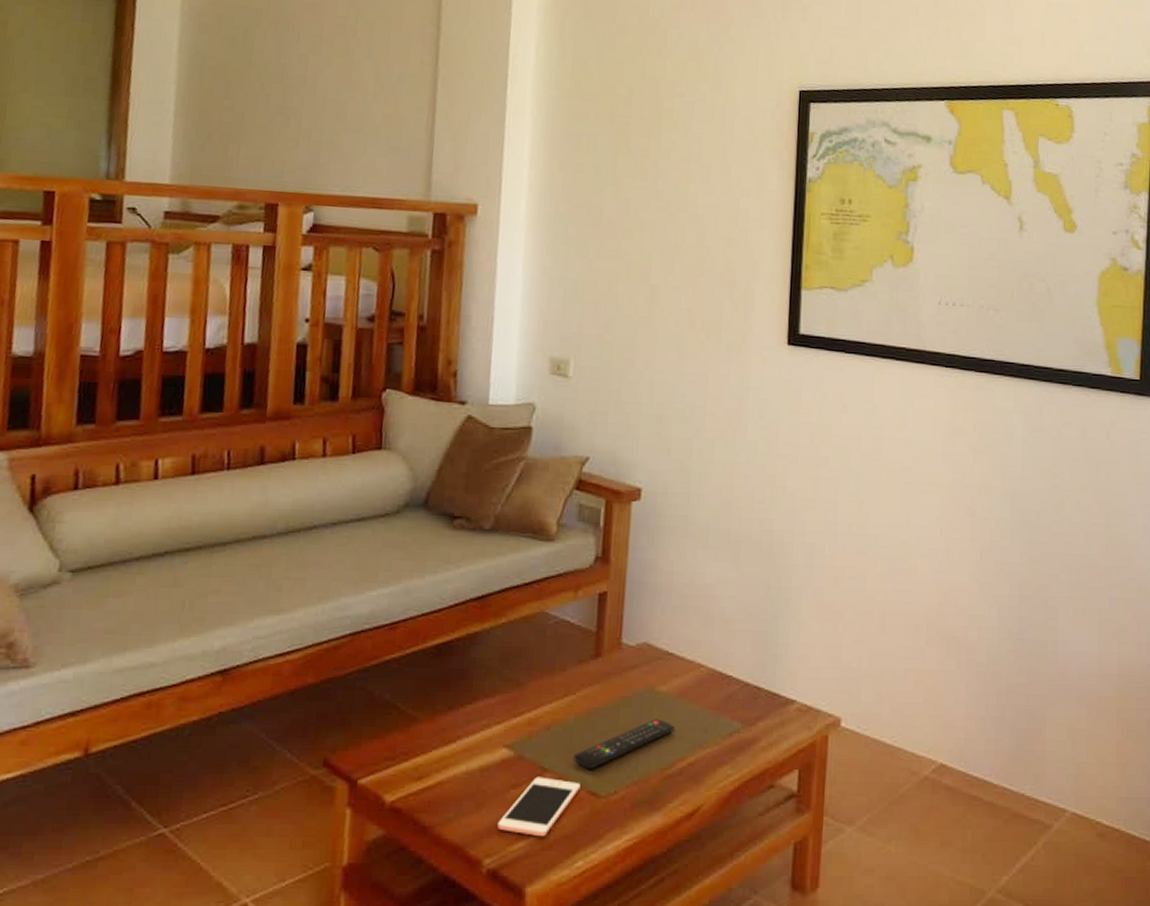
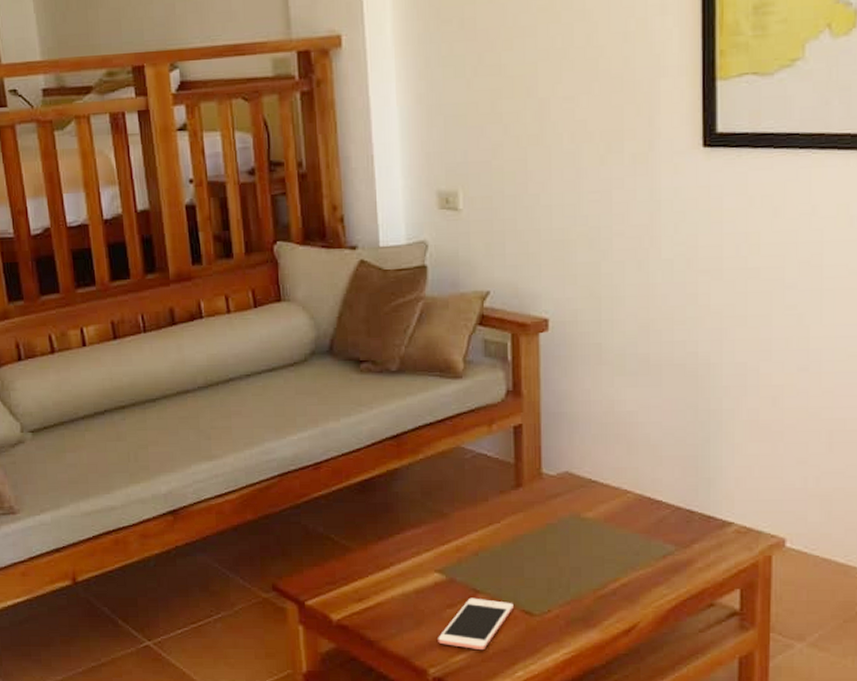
remote control: present [574,719,675,770] -> none [504,544,604,591]

